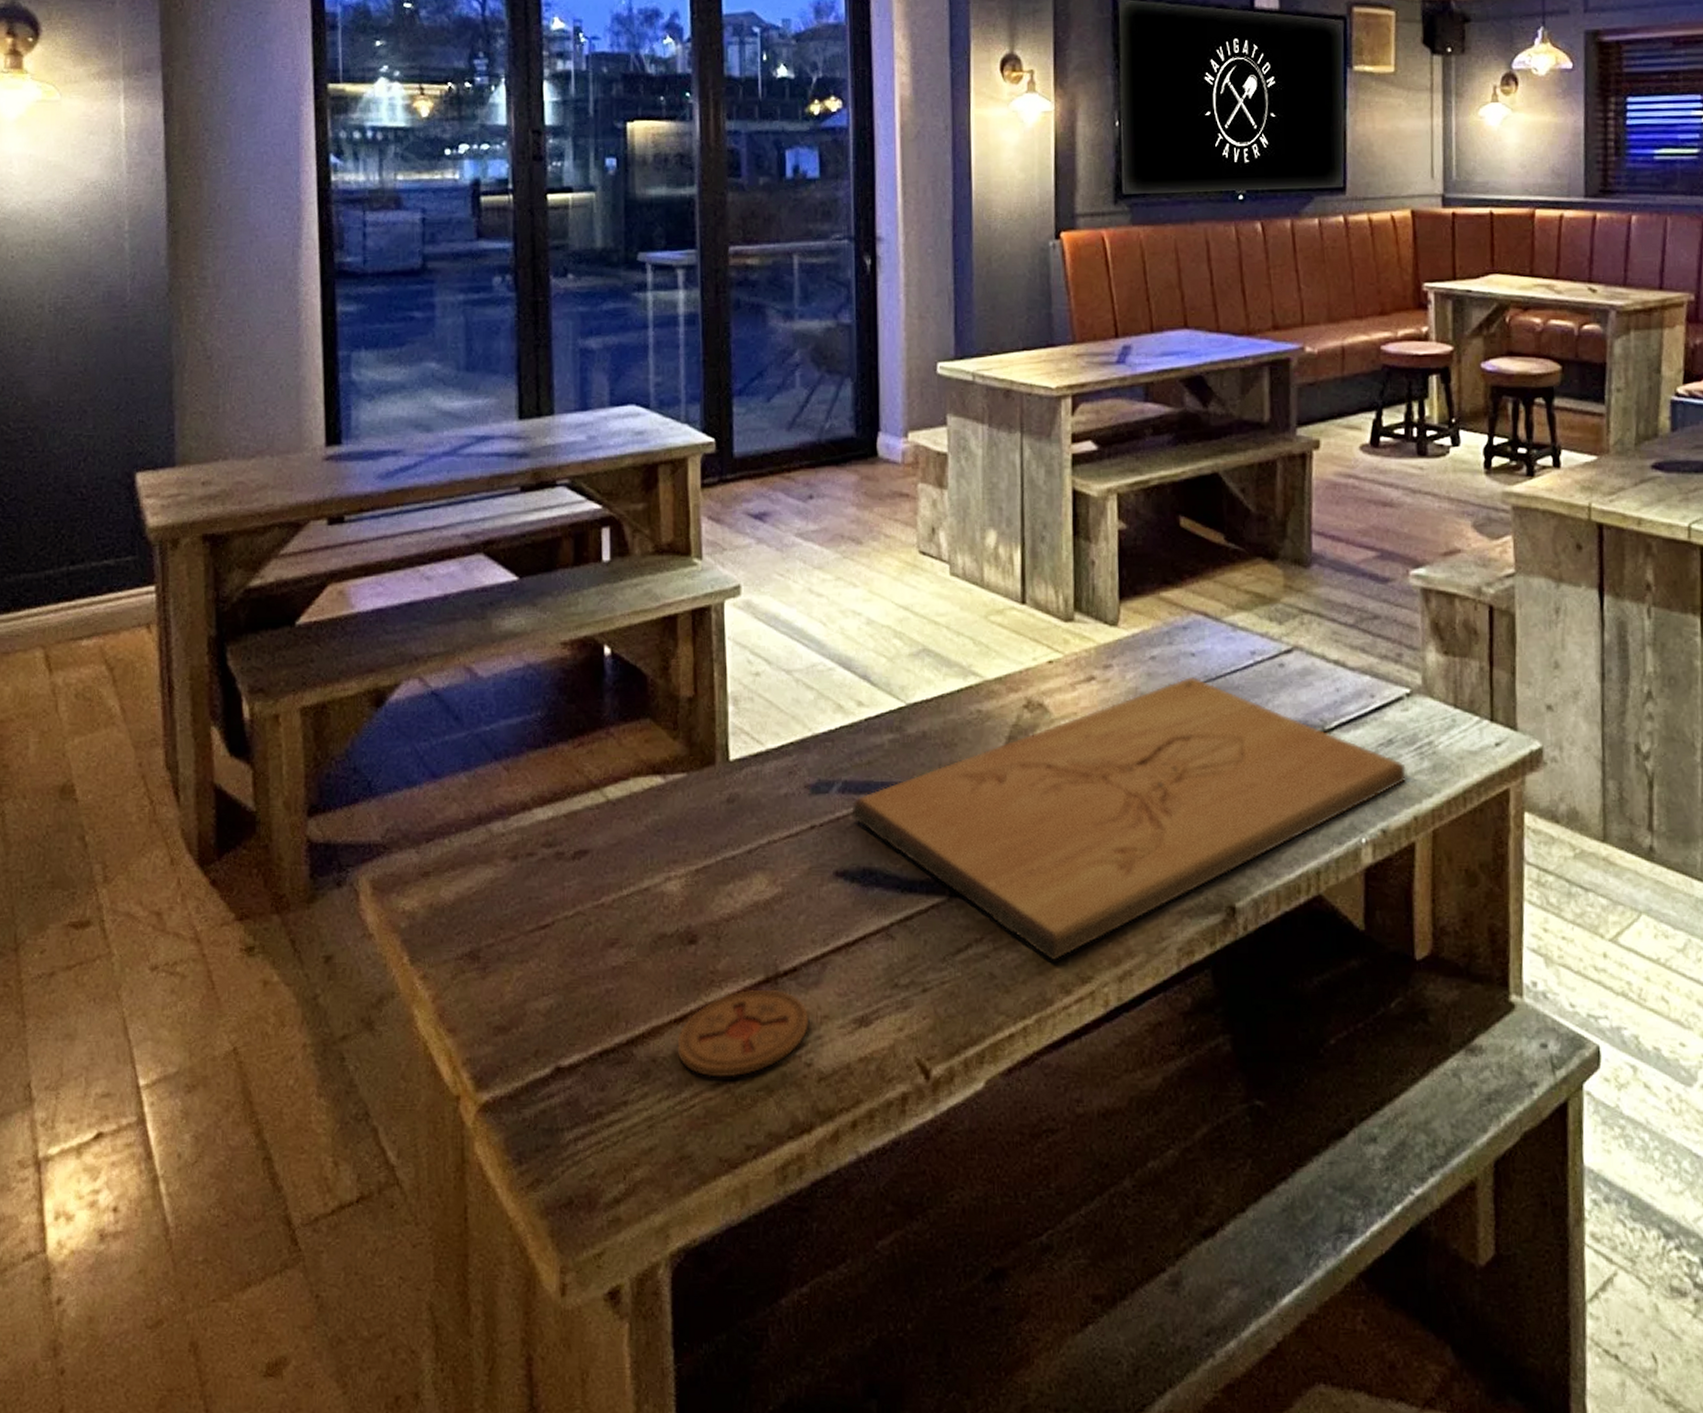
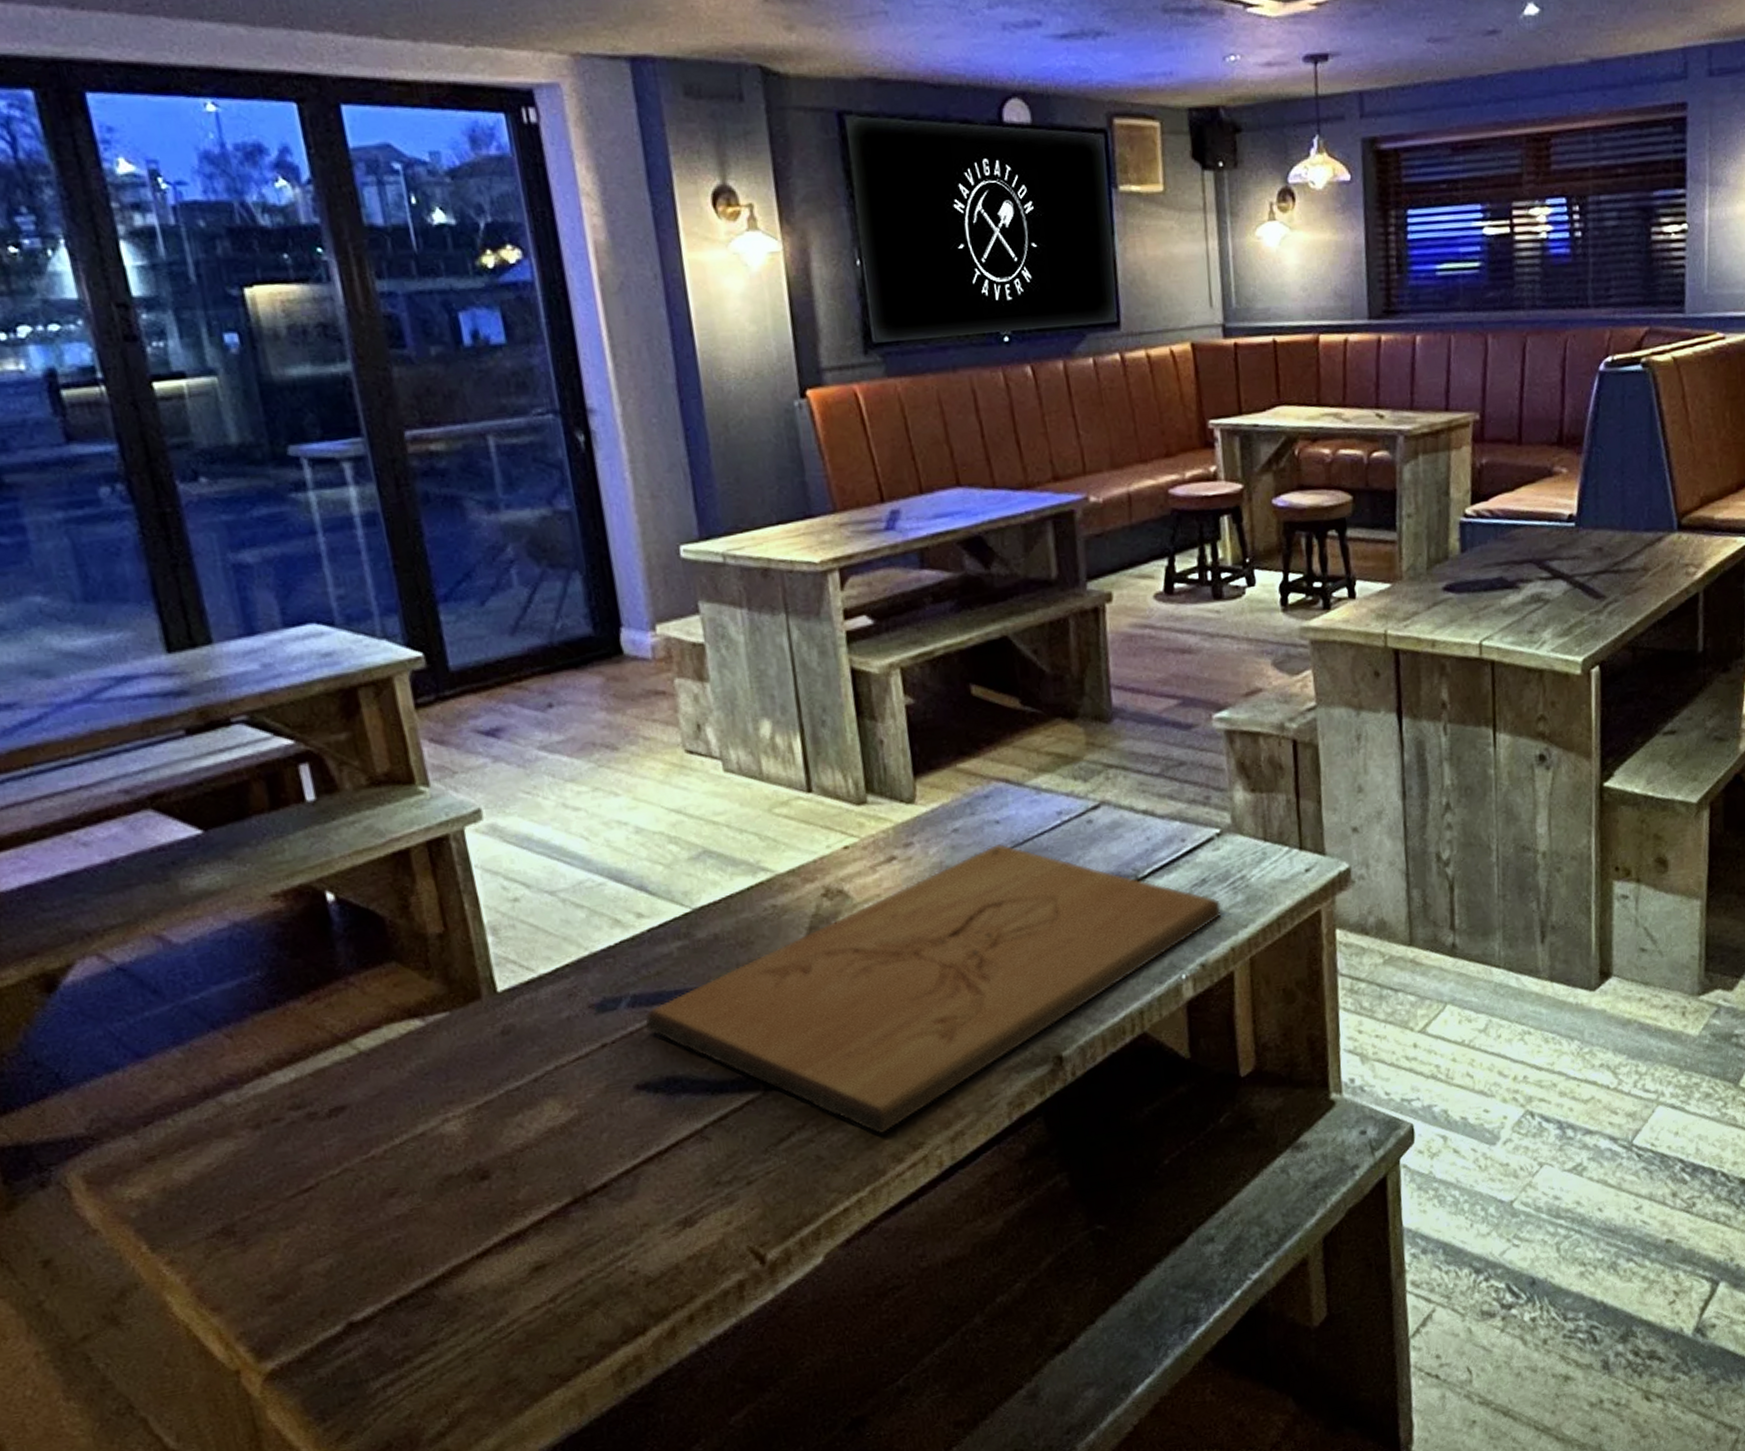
coaster: present [677,989,810,1078] -> none [482,1207,629,1303]

